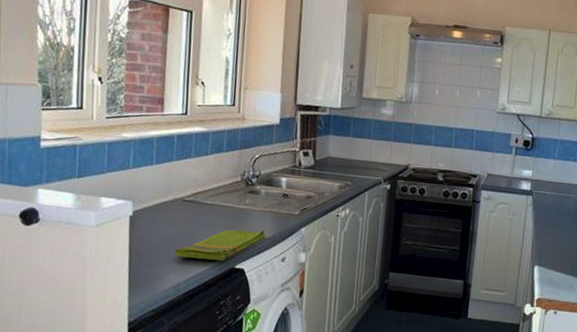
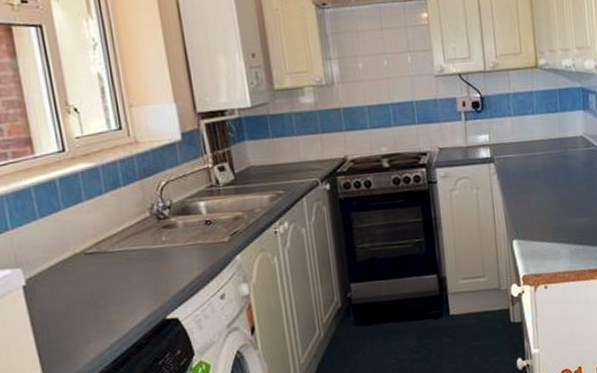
dish towel: present [174,229,265,261] -> none [88,267,195,321]

